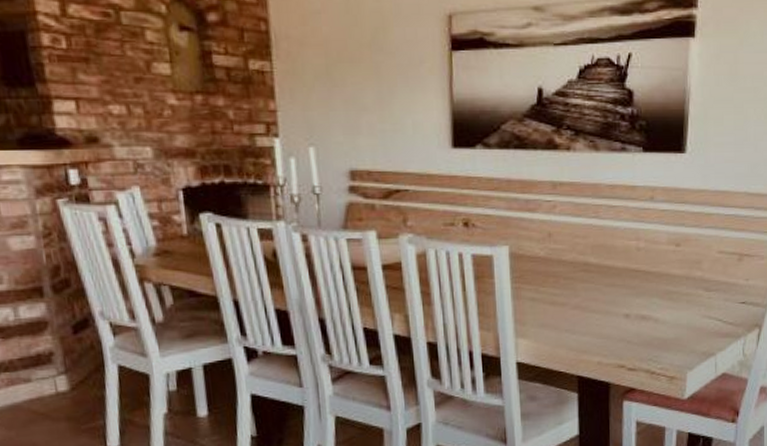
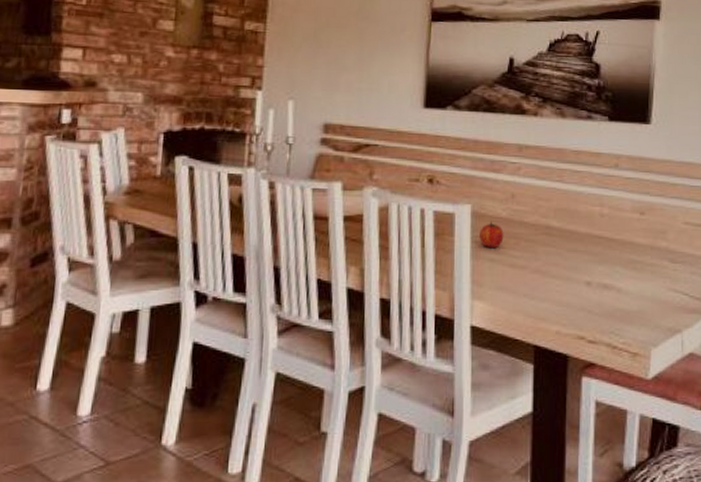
fruit: none [519,261,543,287] -> present [479,221,504,248]

